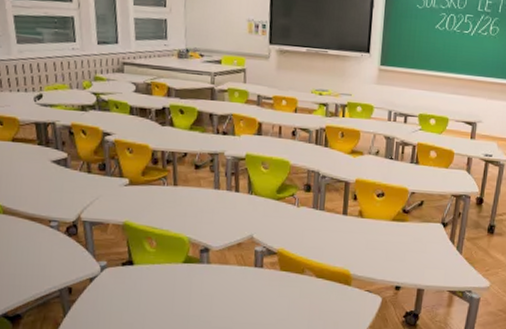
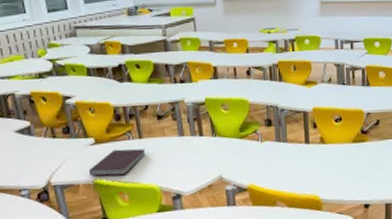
notebook: none [119,193,179,221] -> present [88,149,146,176]

